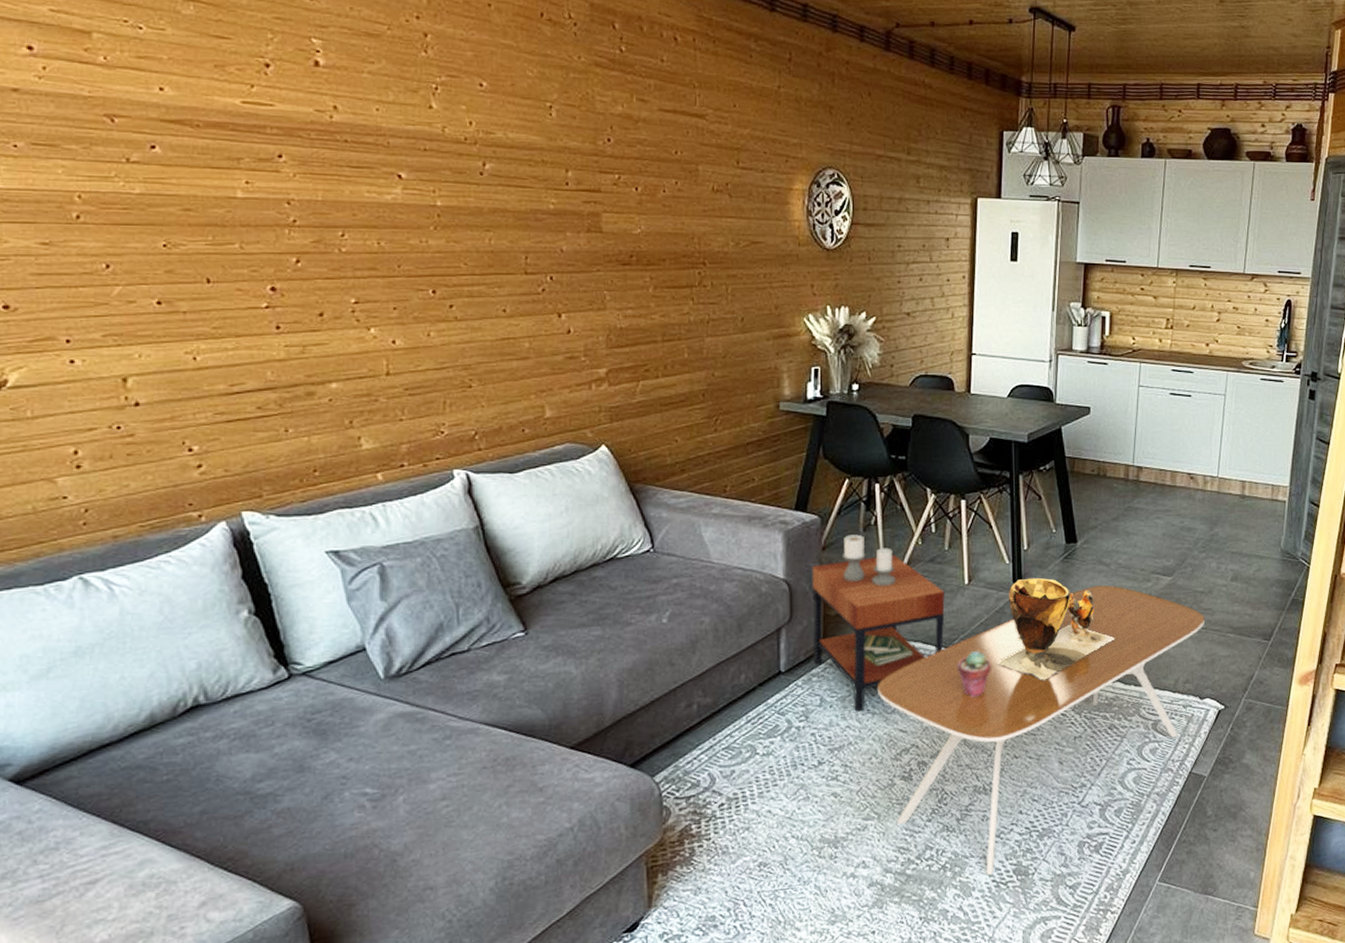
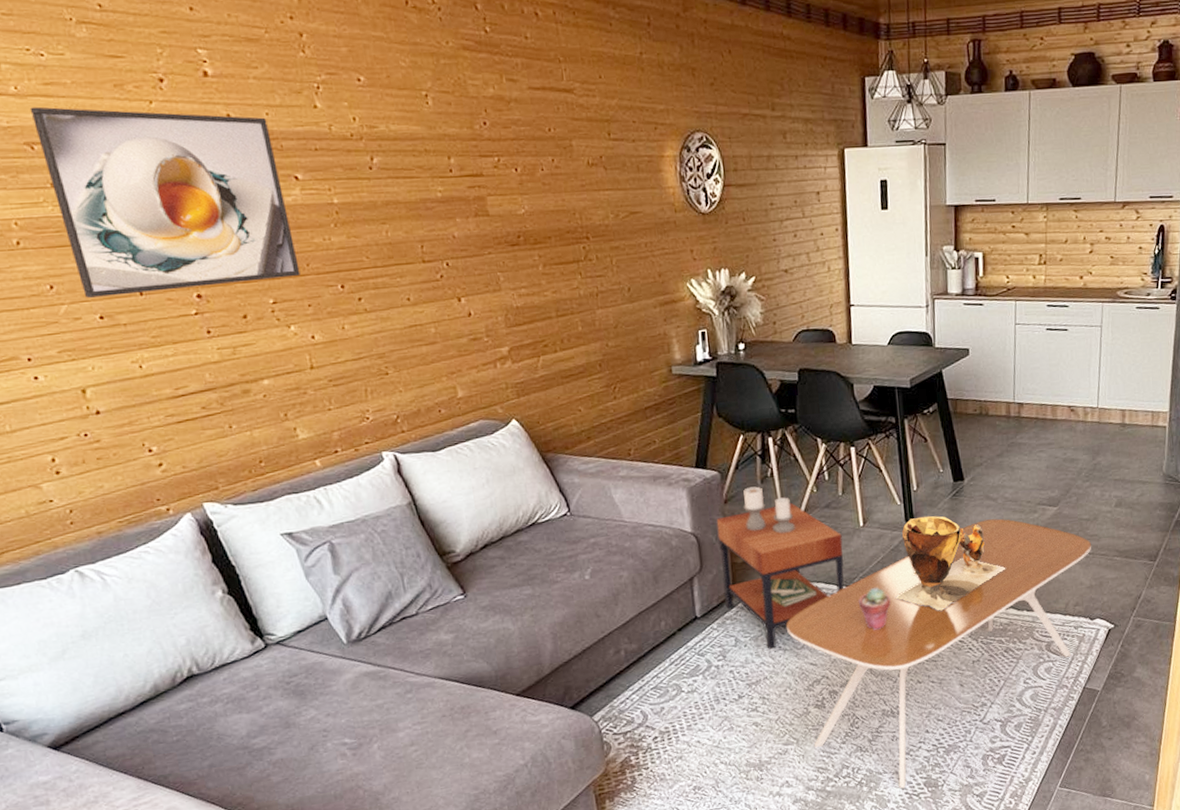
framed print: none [116,79,389,281] -> present [29,106,301,298]

